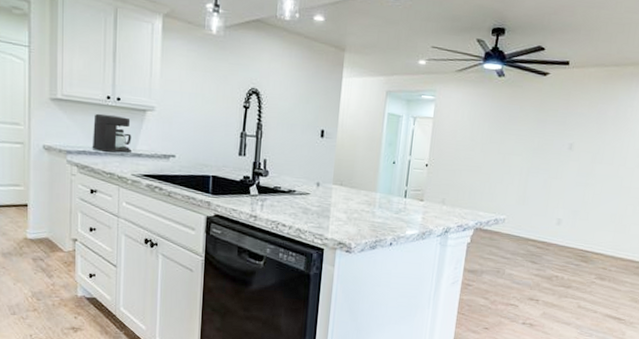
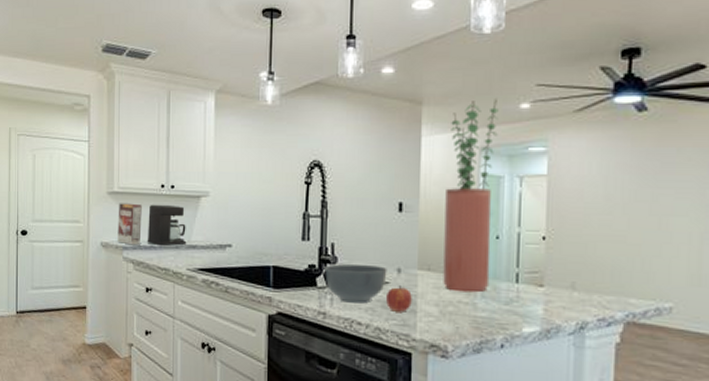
cereal box: none [61,110,87,151] -> present [117,203,142,246]
bowl: none [257,177,309,209] -> present [325,264,387,304]
fruit: none [306,196,327,217] -> present [386,285,412,312]
vase: none [351,53,403,204] -> present [443,99,499,293]

